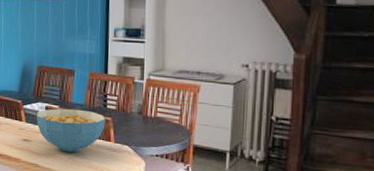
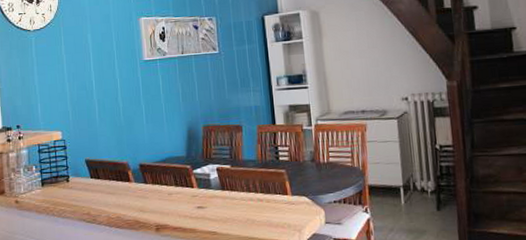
cereal bowl: present [37,108,106,153] -> none [208,165,280,213]

